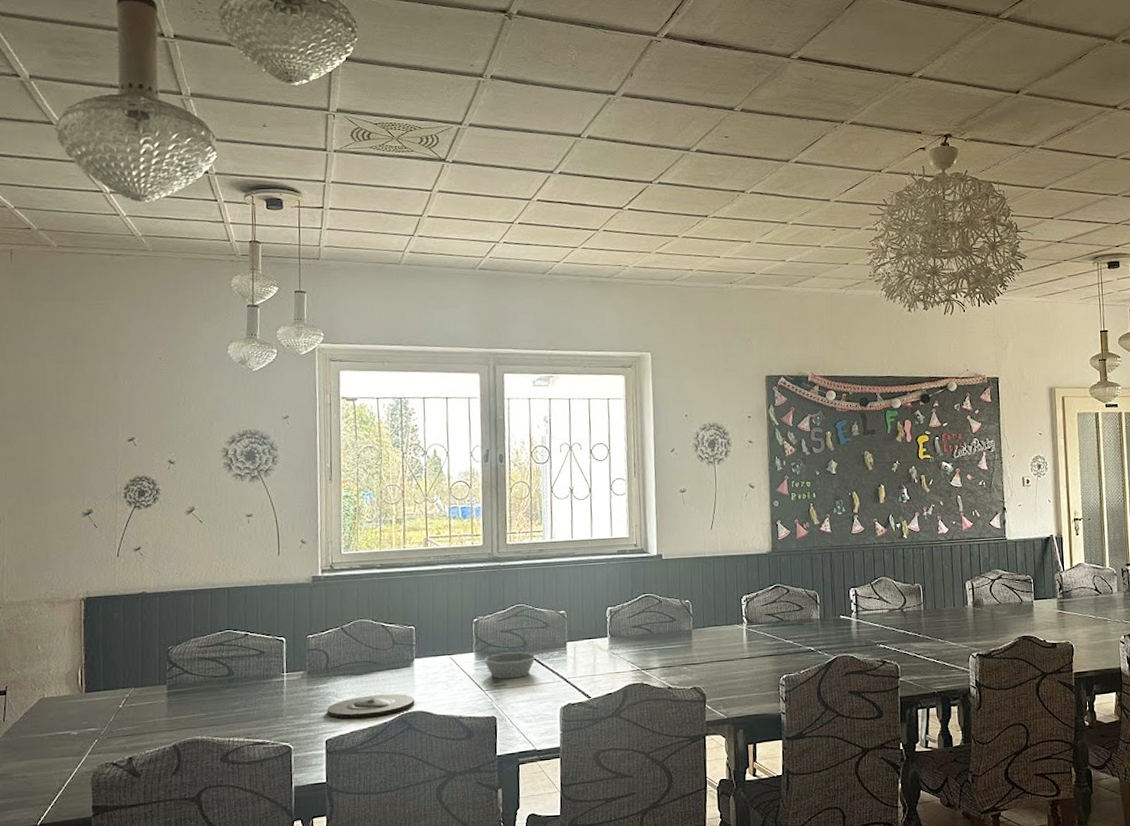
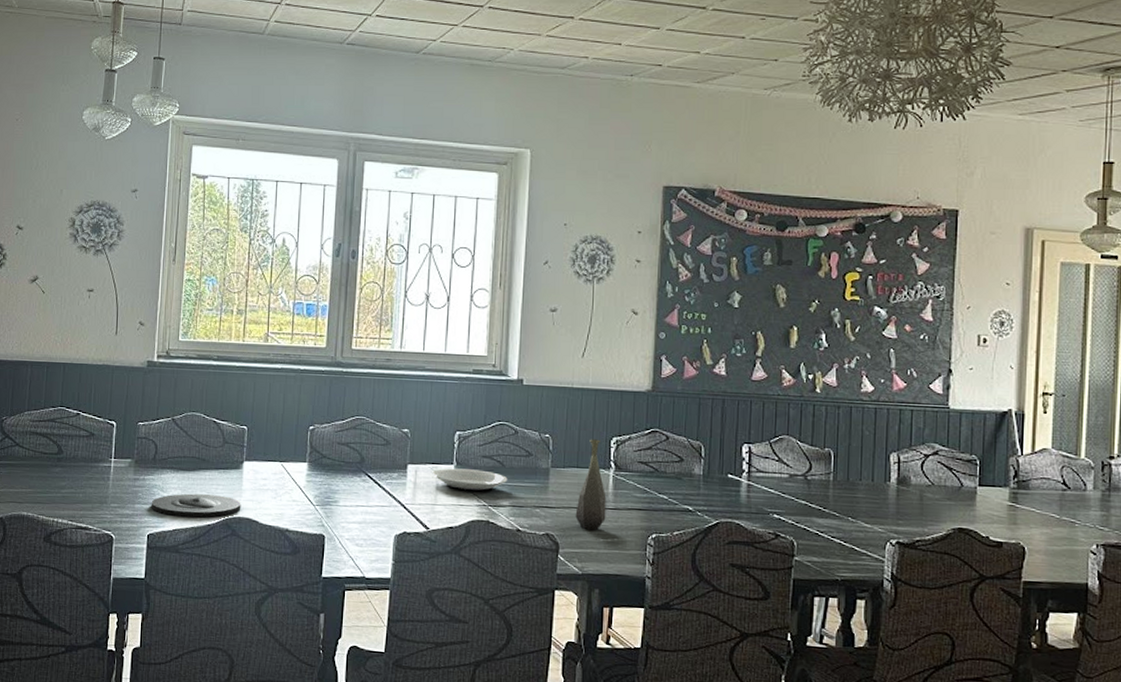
bowl: present [484,652,536,679] -> none [317,467,373,497]
plate: none [589,639,657,661] -> present [432,468,508,493]
bottle: none [717,599,743,680] -> present [575,439,607,531]

